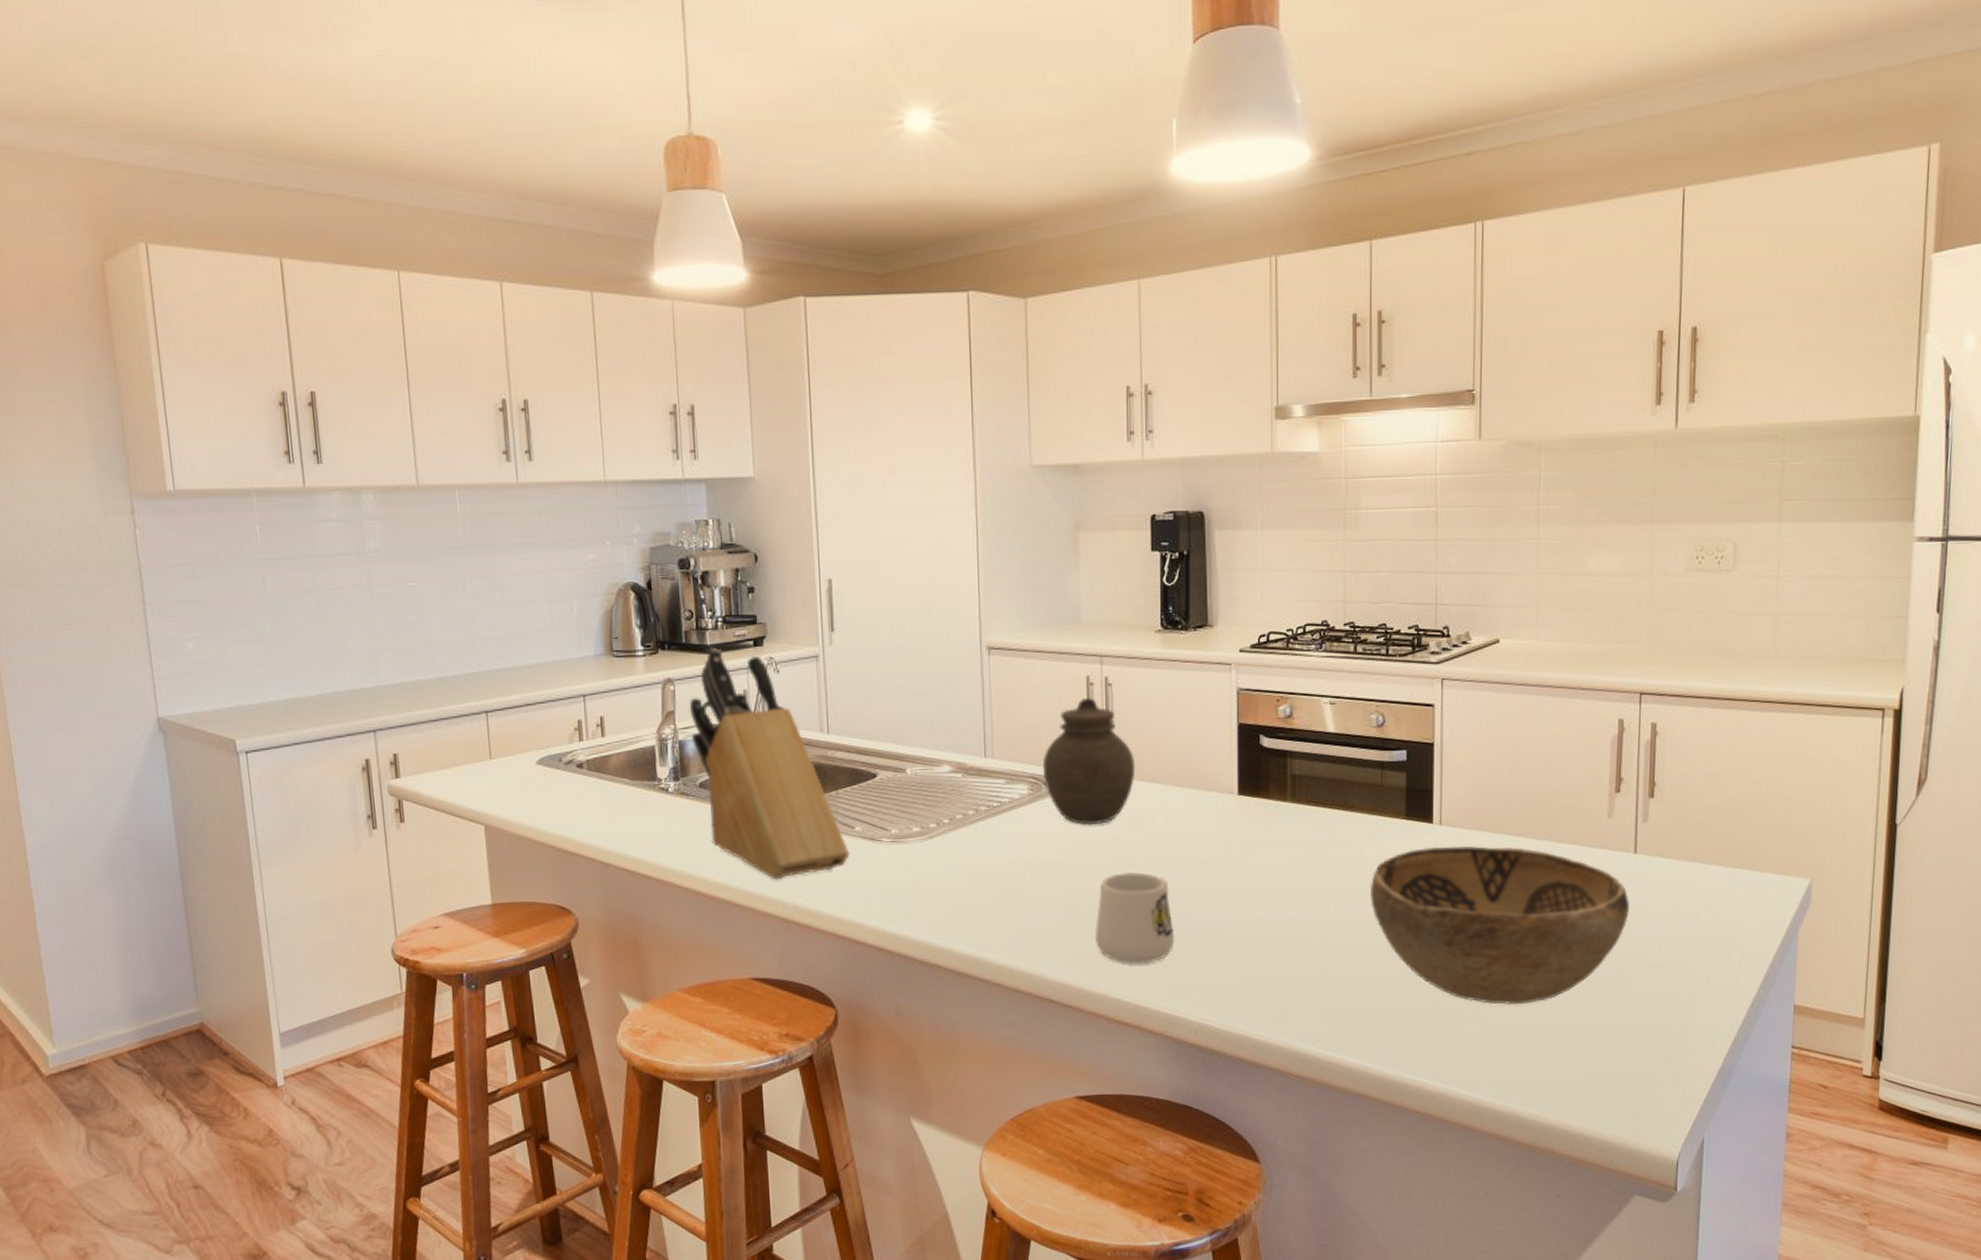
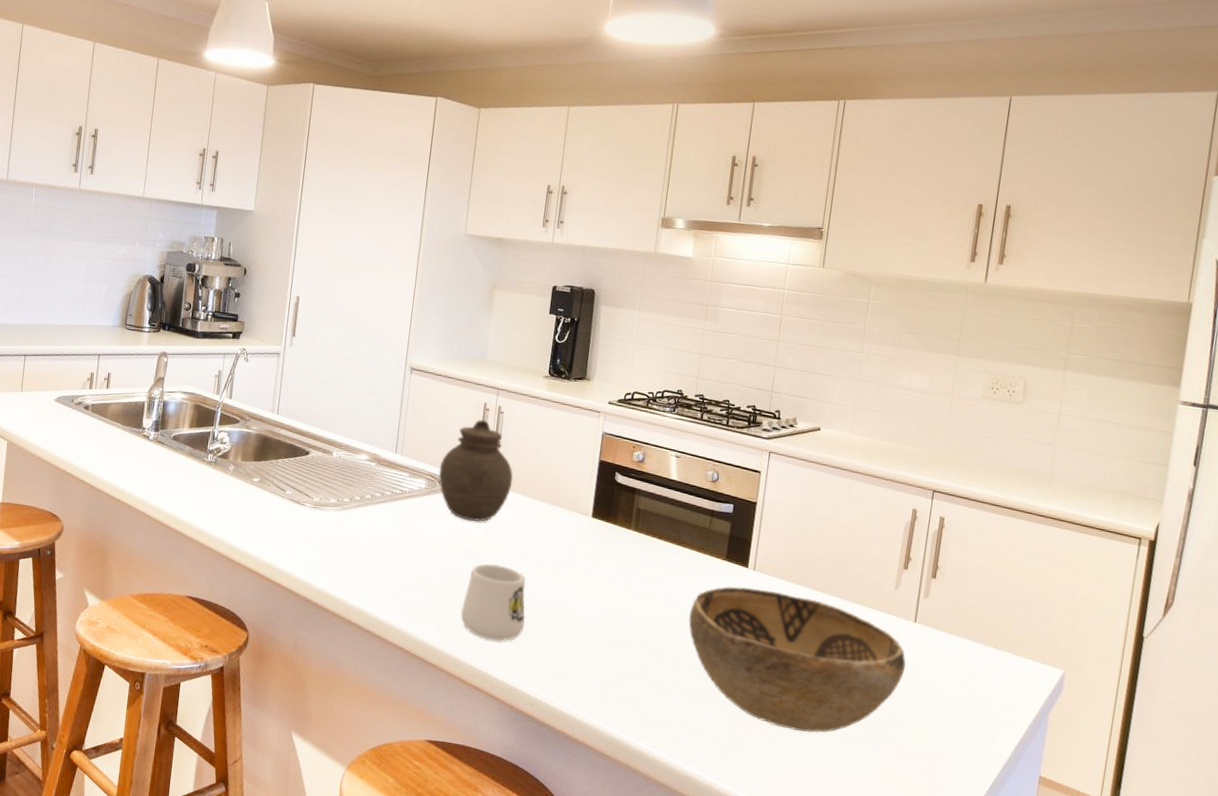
knife block: present [689,648,850,880] -> none [174,334,279,522]

